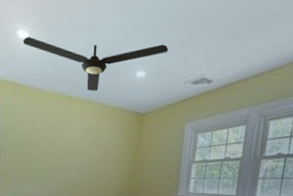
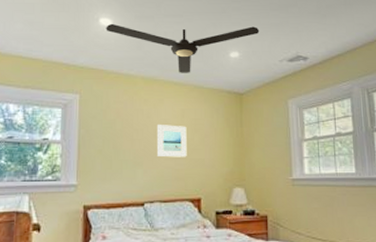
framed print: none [63,139,90,170] -> present [156,125,187,158]

